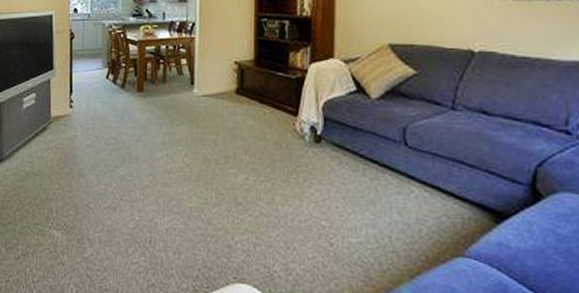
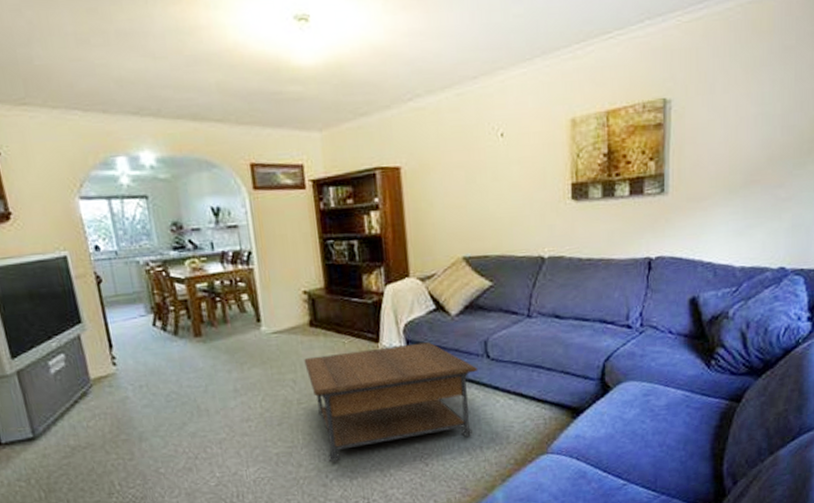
coffee table: none [227,121,394,225] -> present [304,342,478,461]

